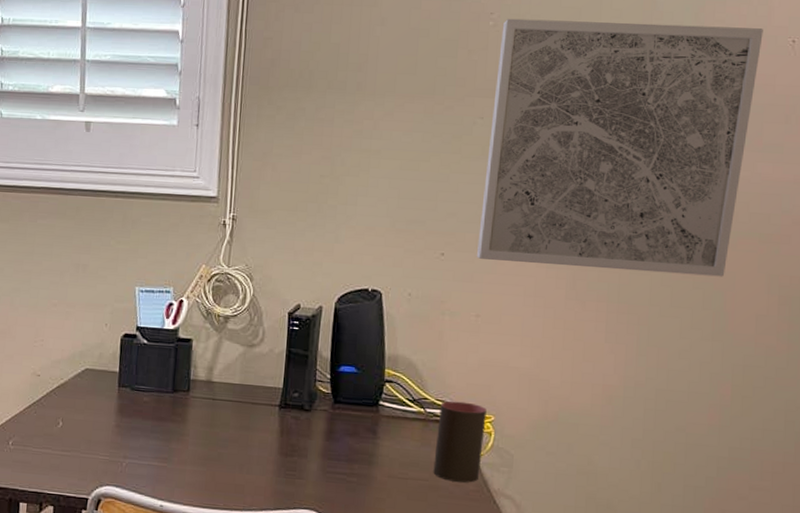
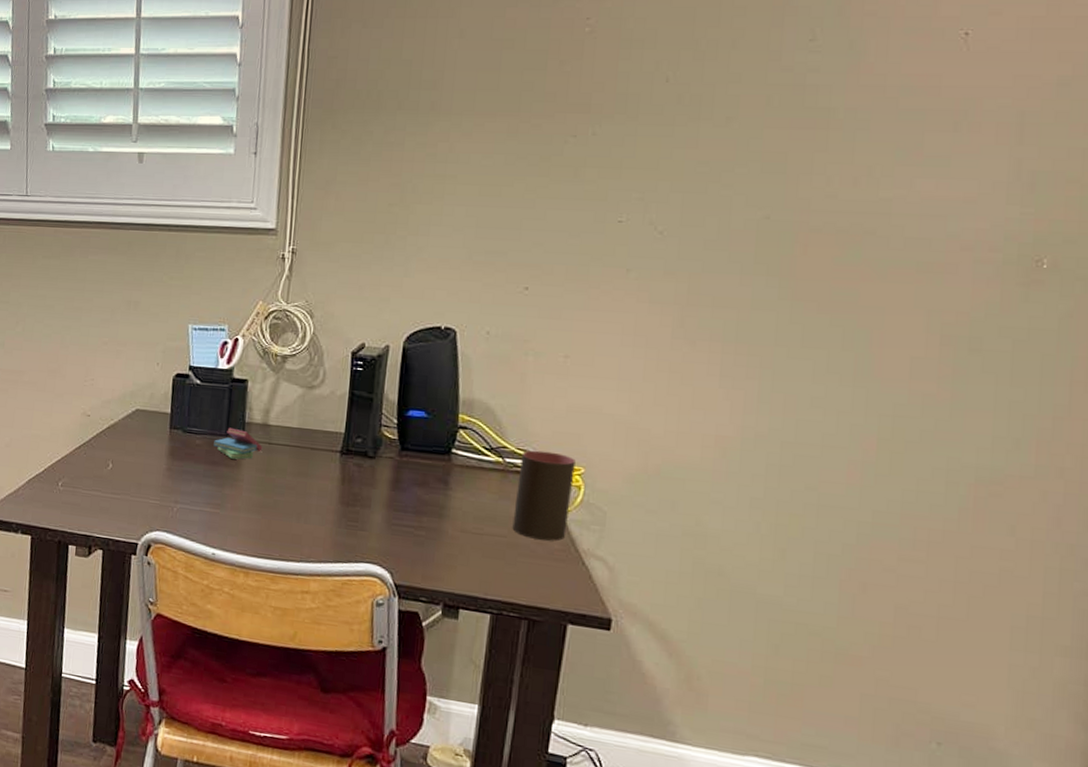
sticky notes: none [160,384,207,415] -> present [214,427,263,460]
wall art: present [476,18,763,277] -> none [565,21,927,313]

